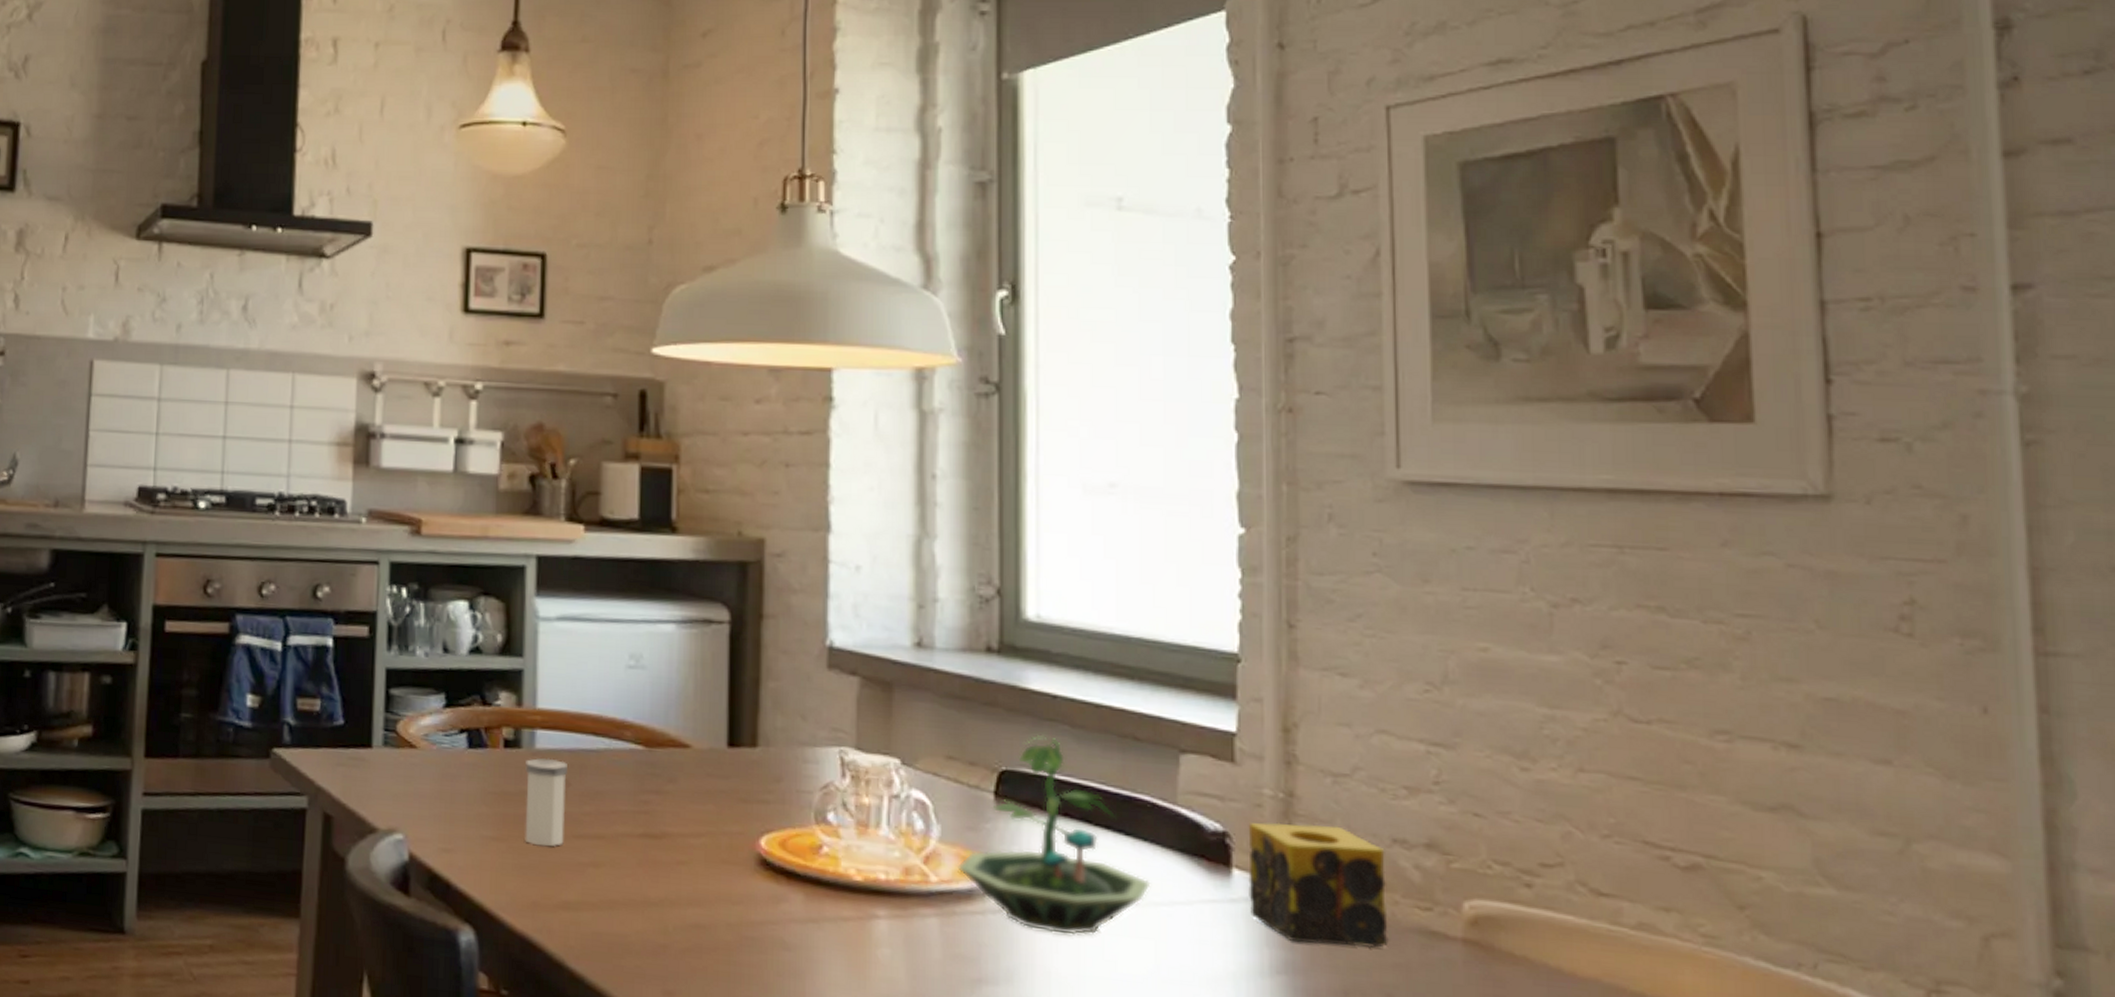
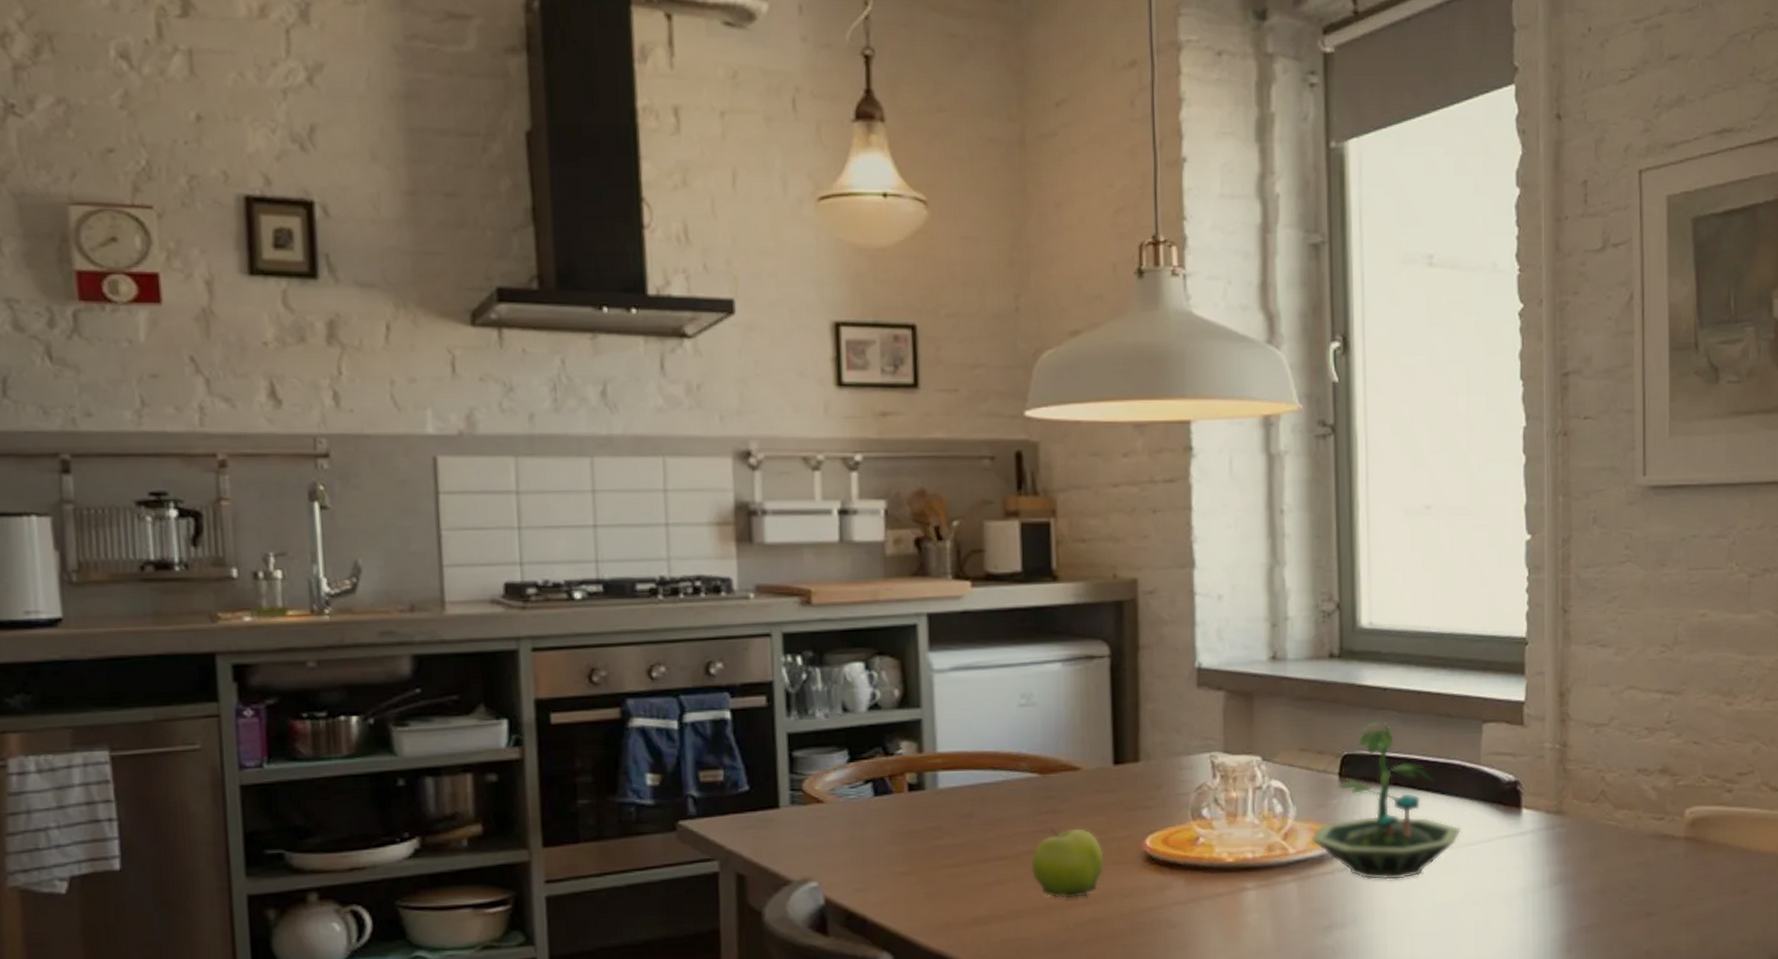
salt shaker: present [525,758,567,846] -> none [930,795,971,874]
fruit: none [629,811,712,897] -> present [1031,828,1104,899]
candle: present [1248,822,1388,948] -> none [1533,765,1633,859]

